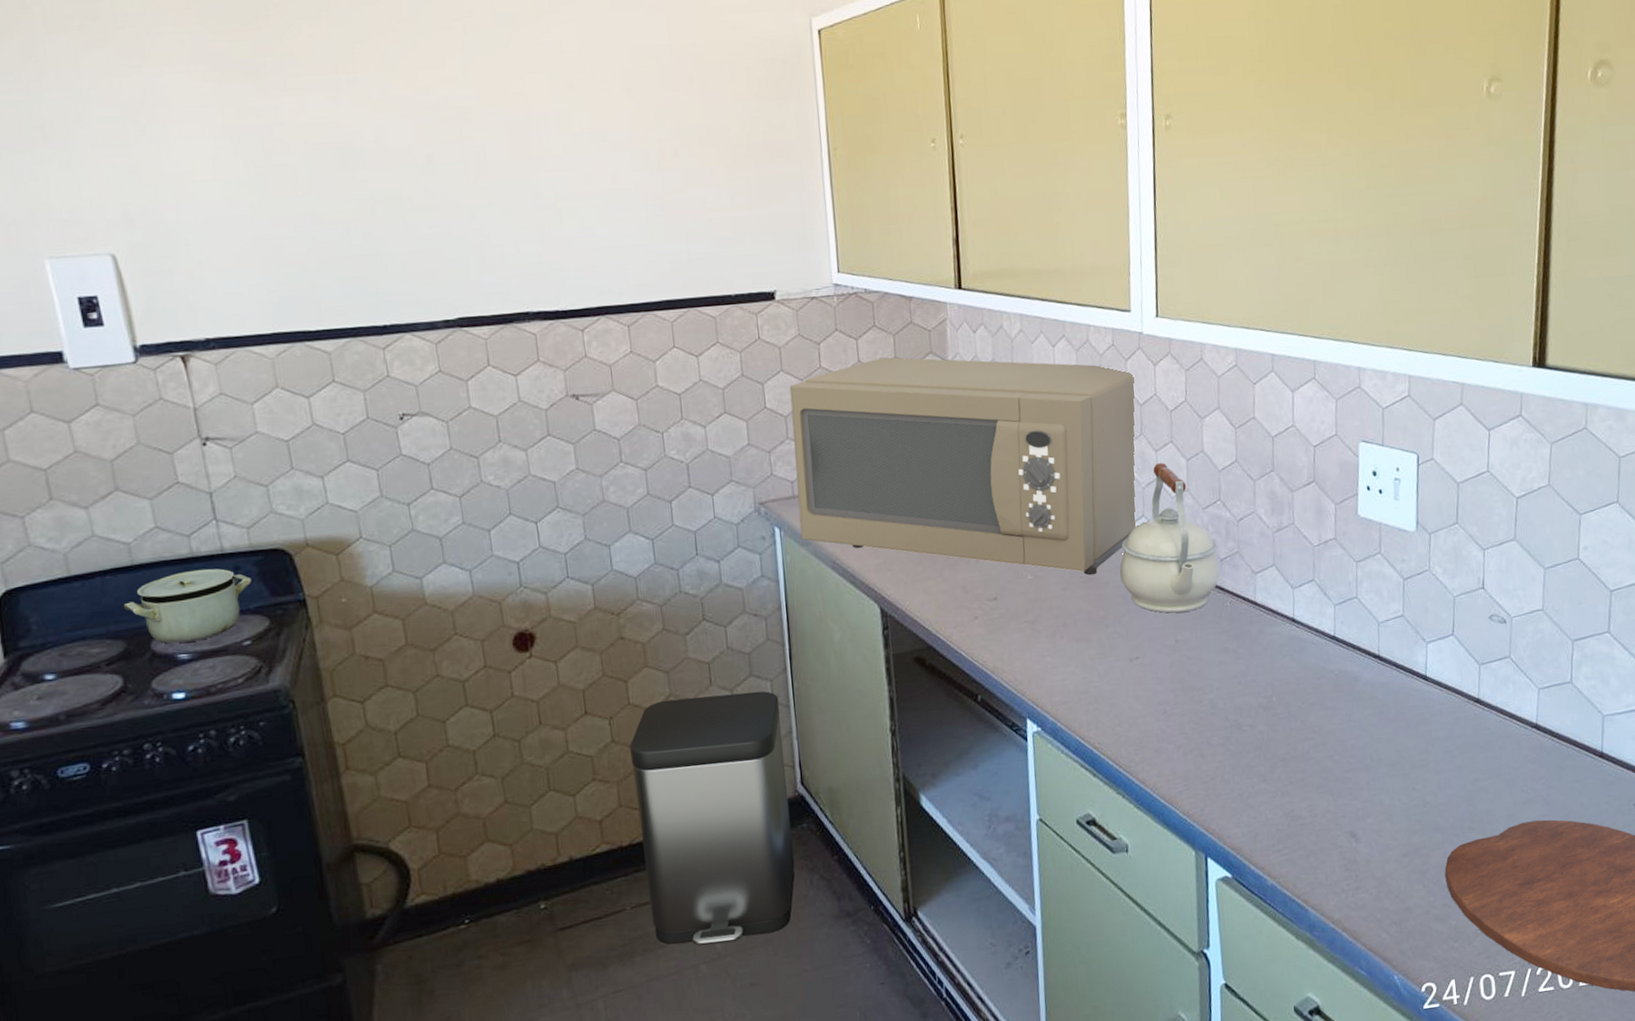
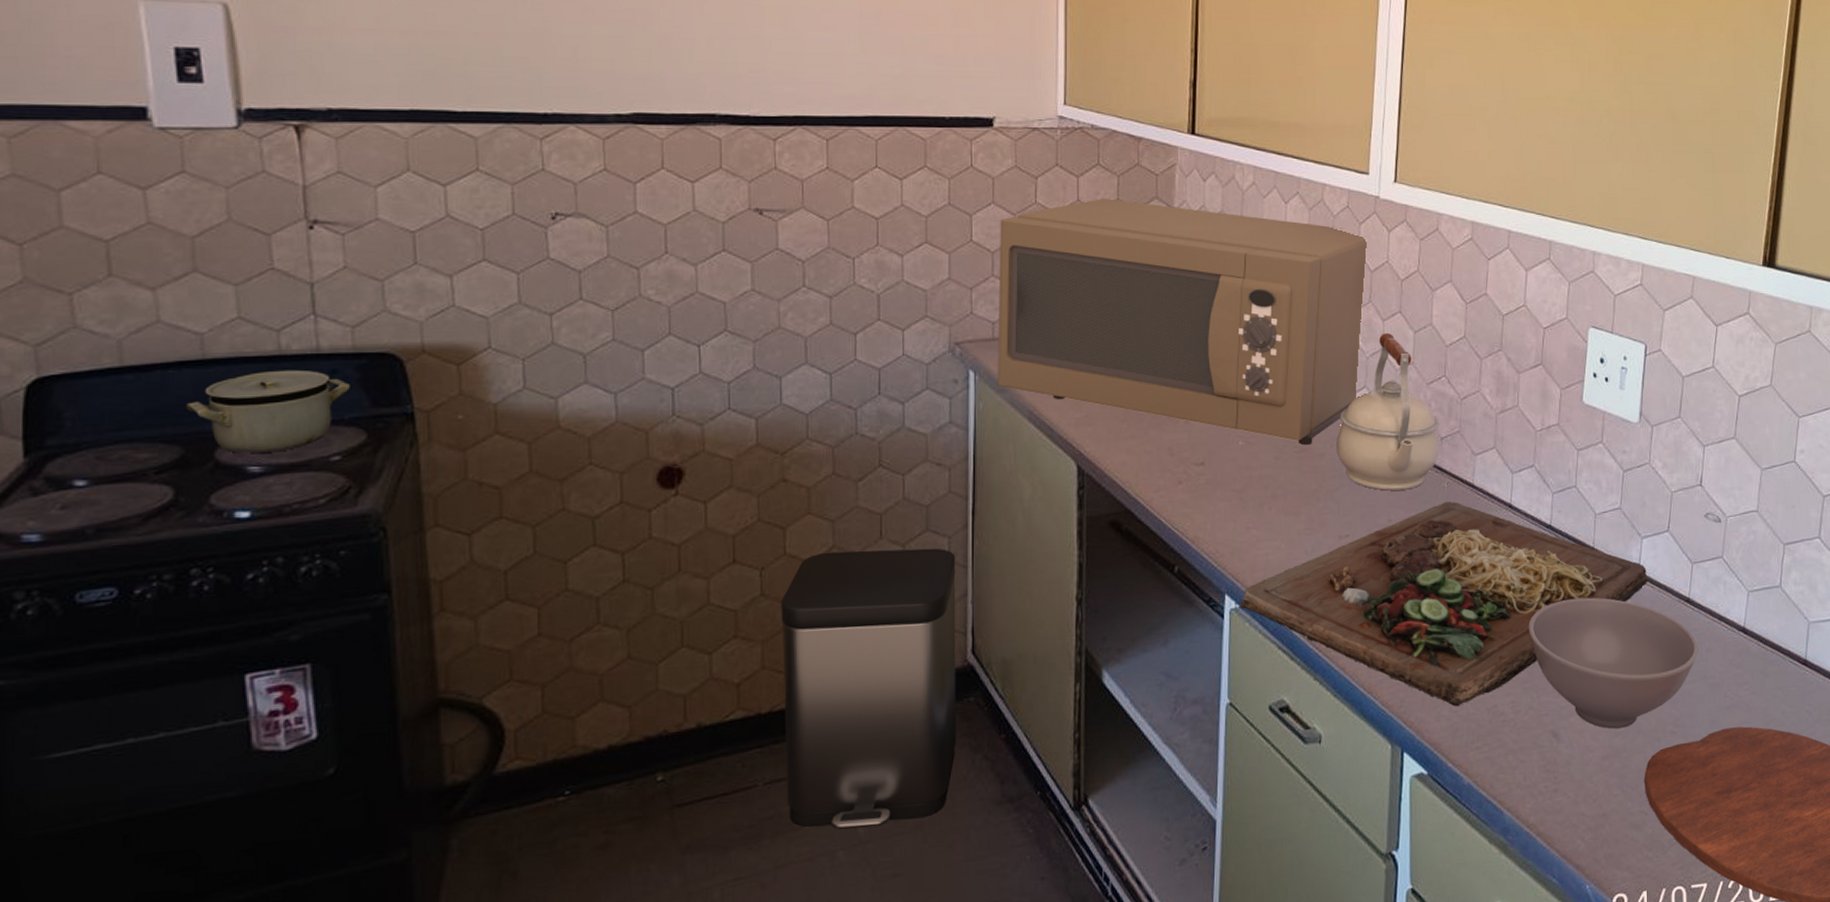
cutting board: none [1040,619,1437,812] -> present [1239,502,1649,706]
bowl: none [1319,702,1492,828] -> present [1528,597,1699,729]

